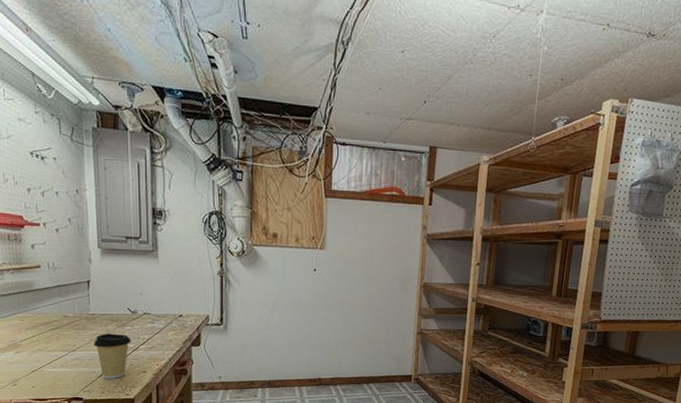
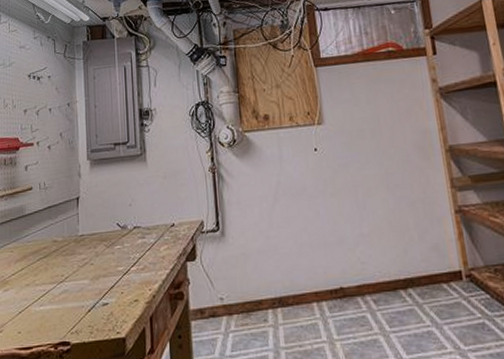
coffee cup: present [93,333,131,379] -> none [82,255,121,314]

